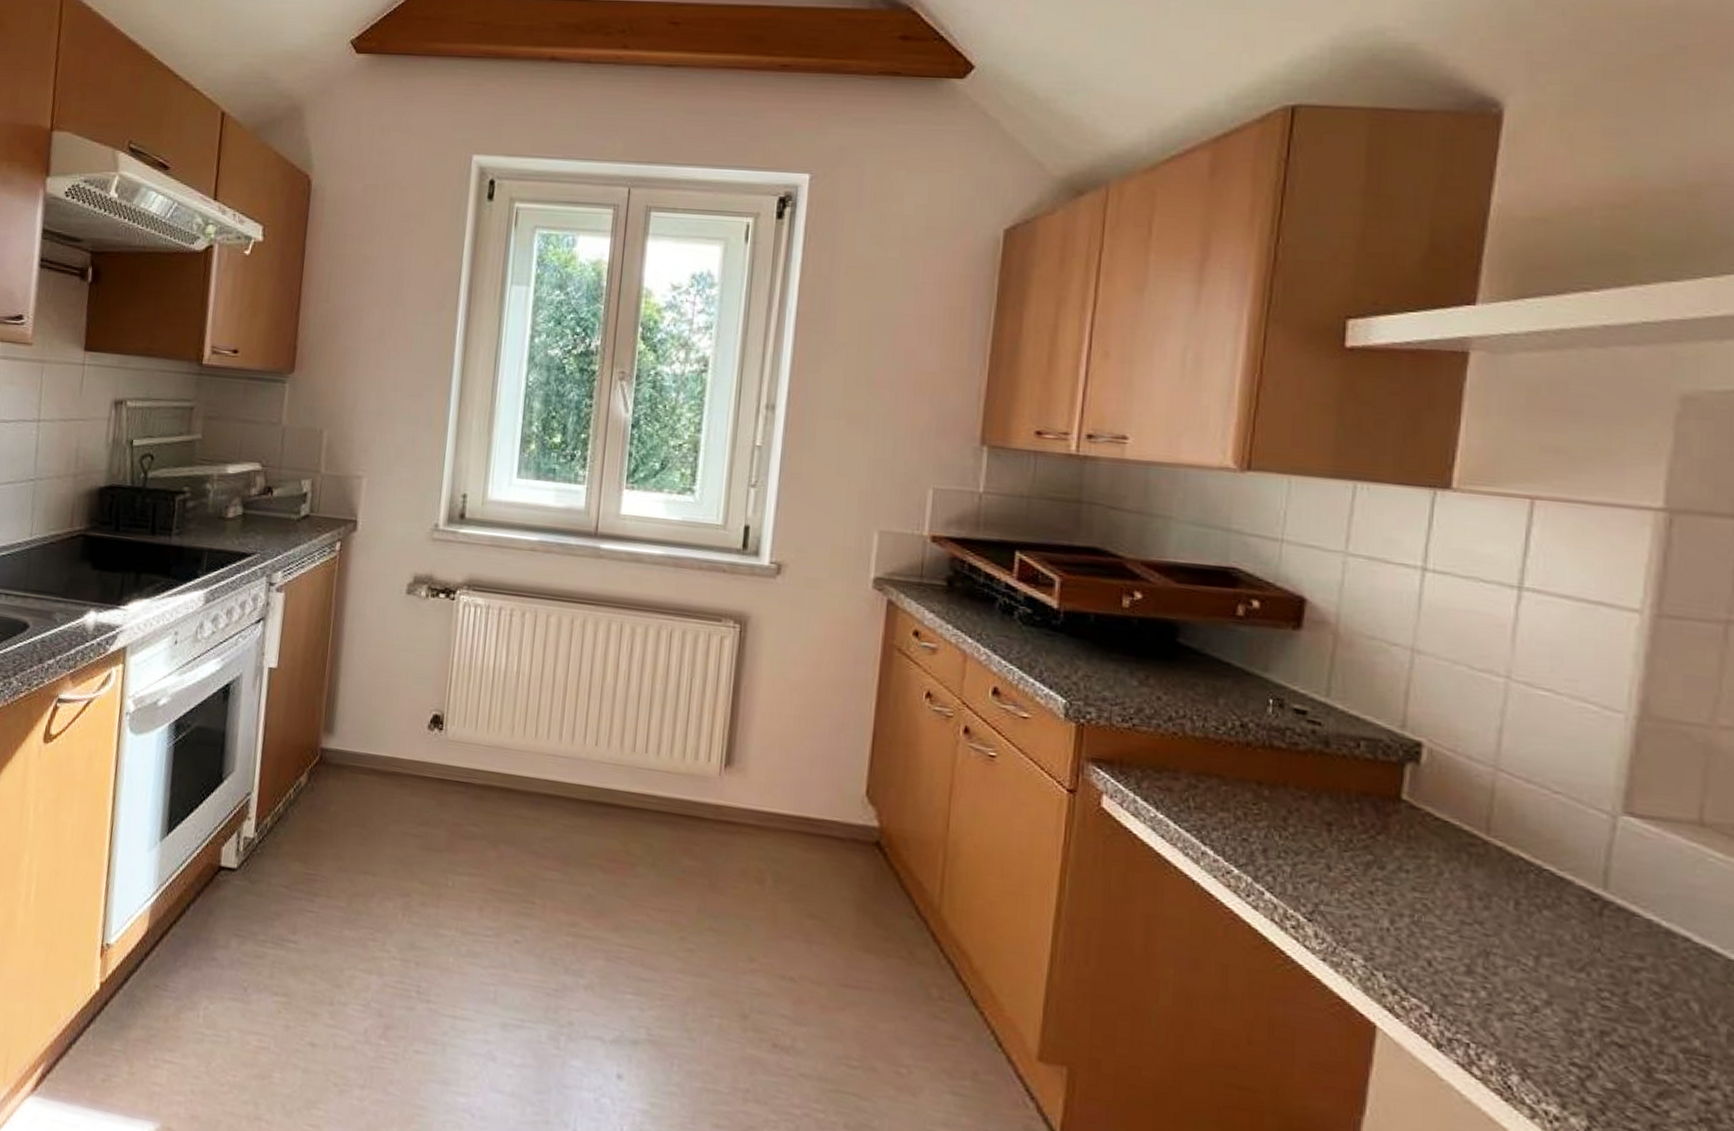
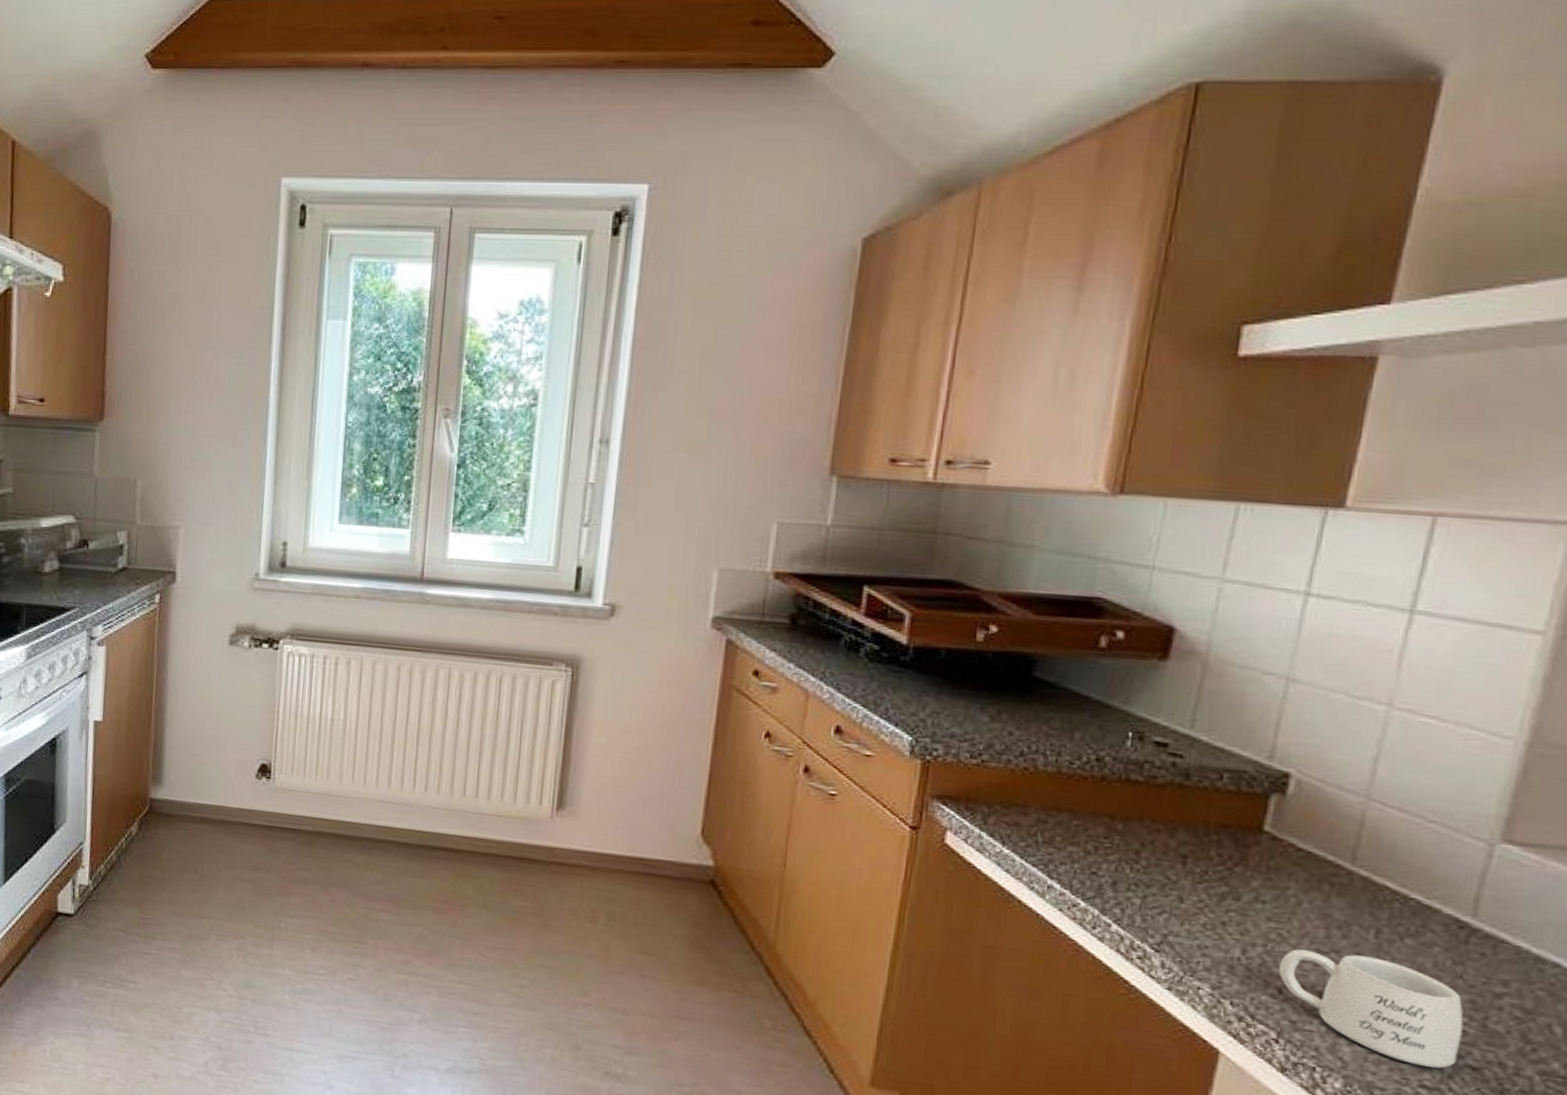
mug: none [1427,920,1606,1046] -> present [1279,949,1464,1069]

